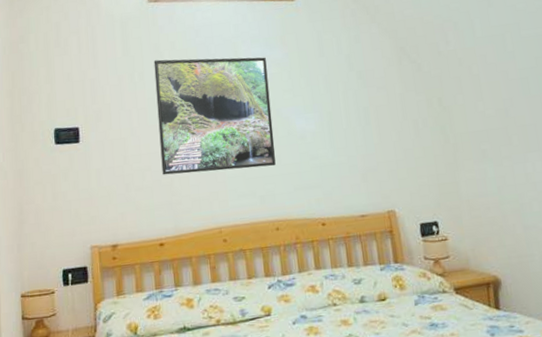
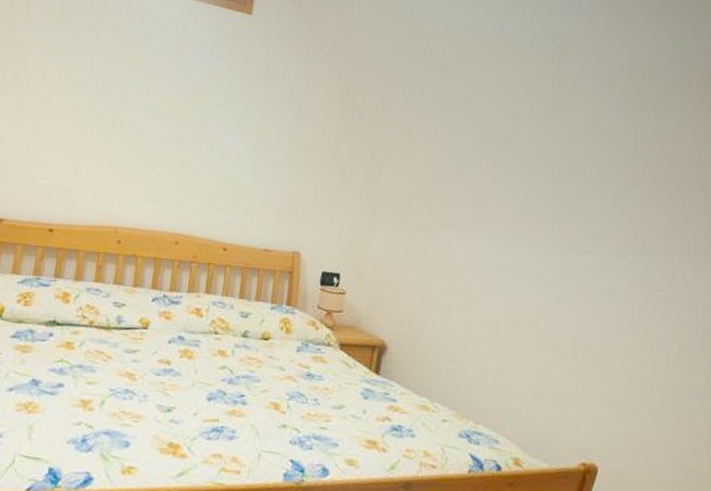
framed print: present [154,57,276,175] -> none [69,37,208,178]

